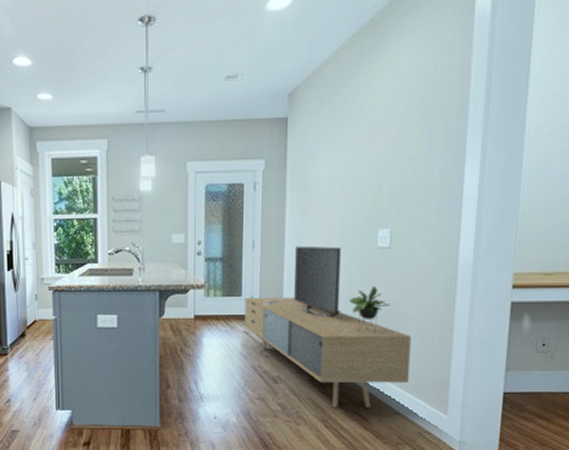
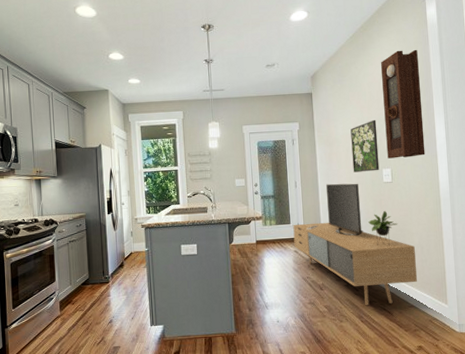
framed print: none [335,158,377,232] -> present [350,119,380,173]
pendulum clock: none [387,54,453,215] -> present [381,49,425,159]

